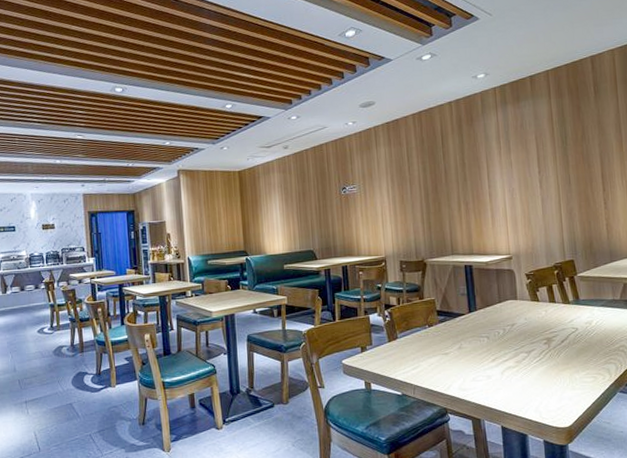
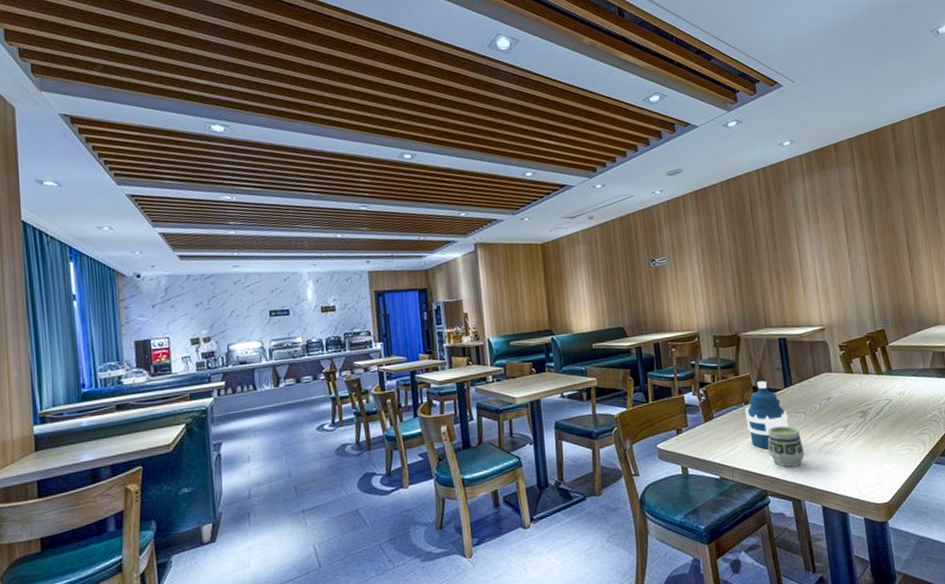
water bottle: none [428,305,472,370] -> present [745,381,789,450]
cup: none [450,348,486,388] -> present [767,425,804,467]

